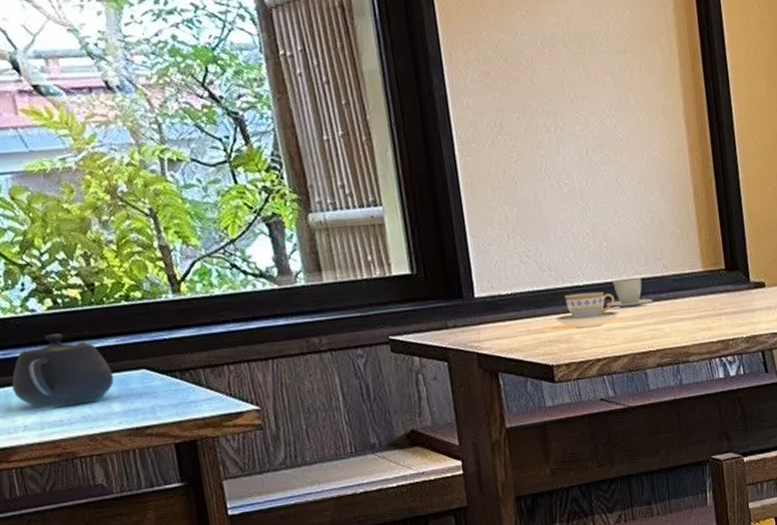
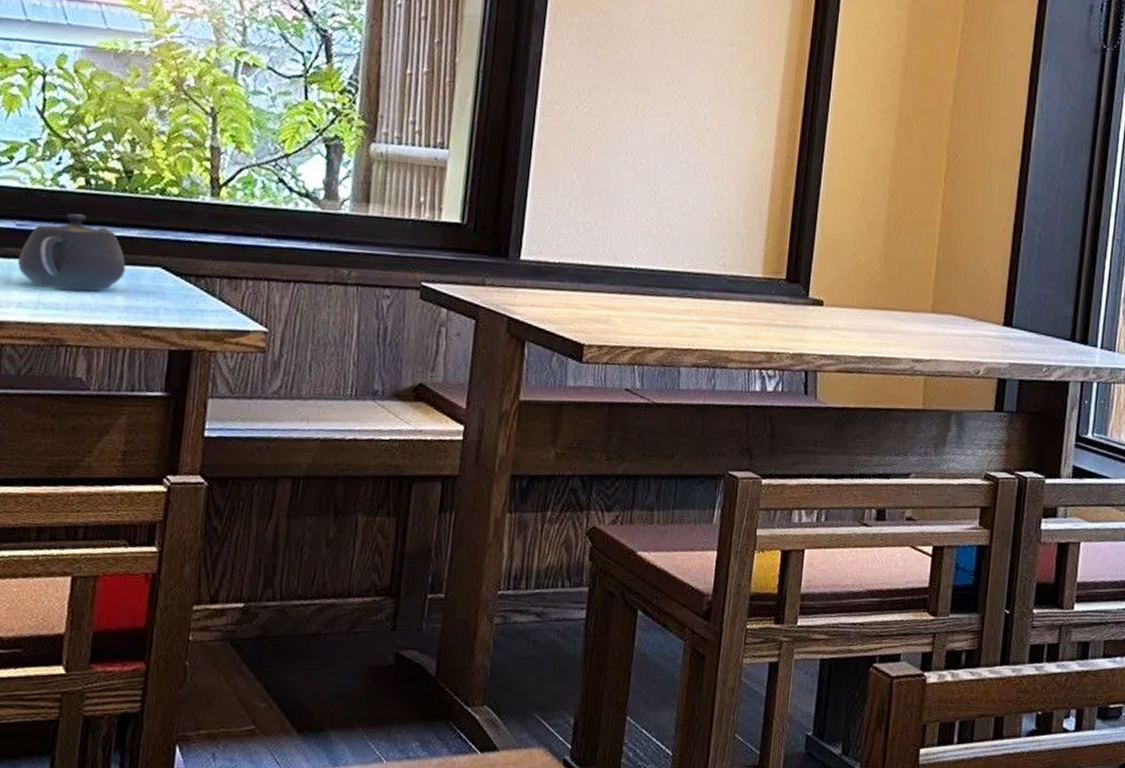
teacup: present [555,291,619,330] -> none [598,274,666,315]
teacup: present [606,277,653,309] -> none [655,268,704,301]

